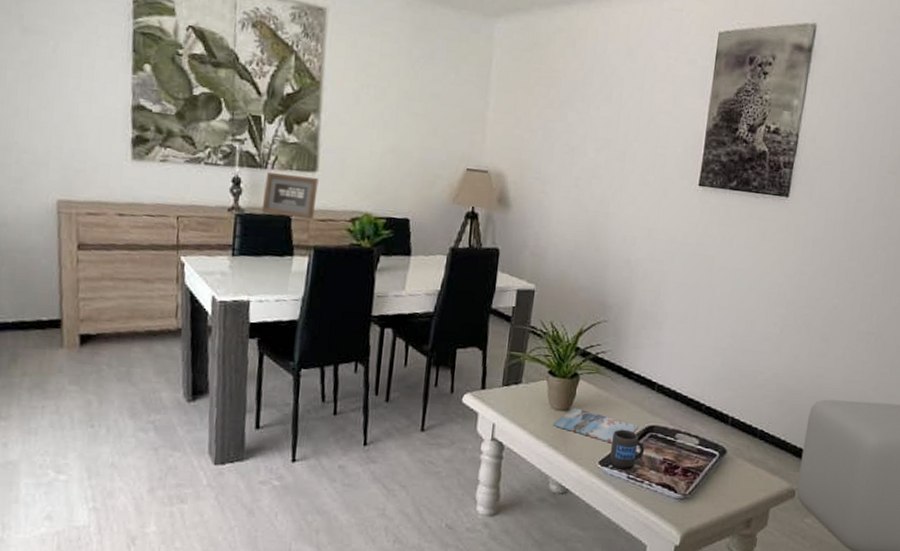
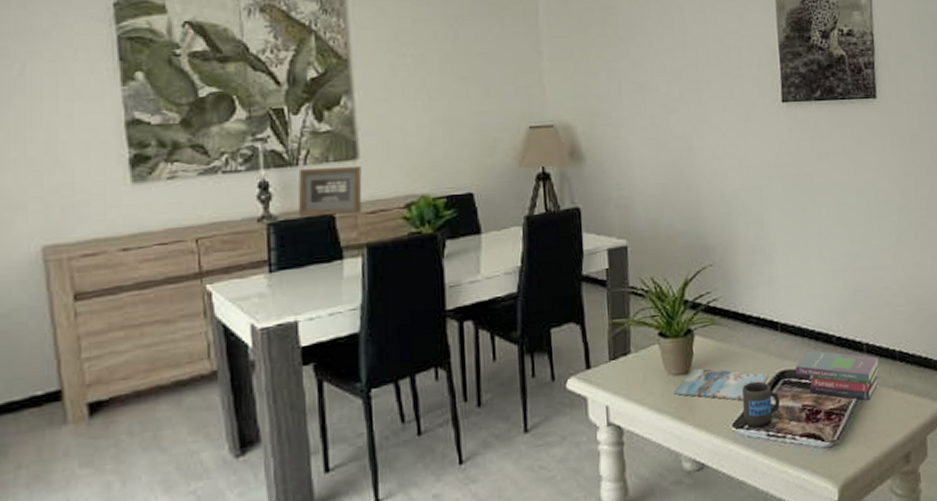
books: none [663,412,741,467] -> present [795,350,879,401]

